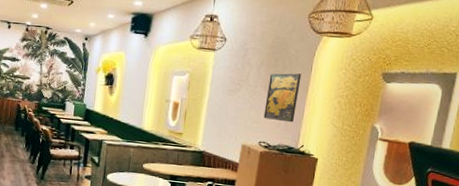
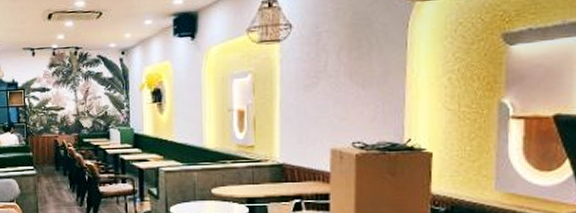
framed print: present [263,73,302,123] -> none [353,52,395,114]

